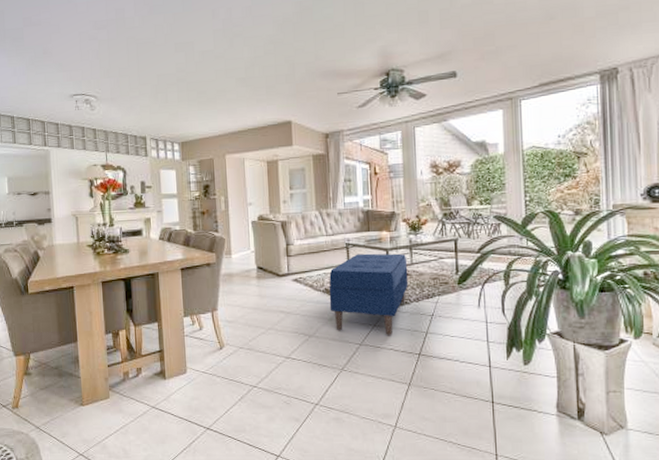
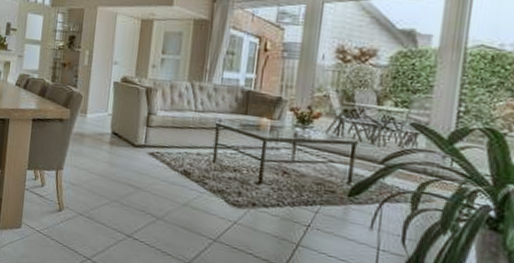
bench: present [329,253,409,336] -> none [185,138,287,239]

